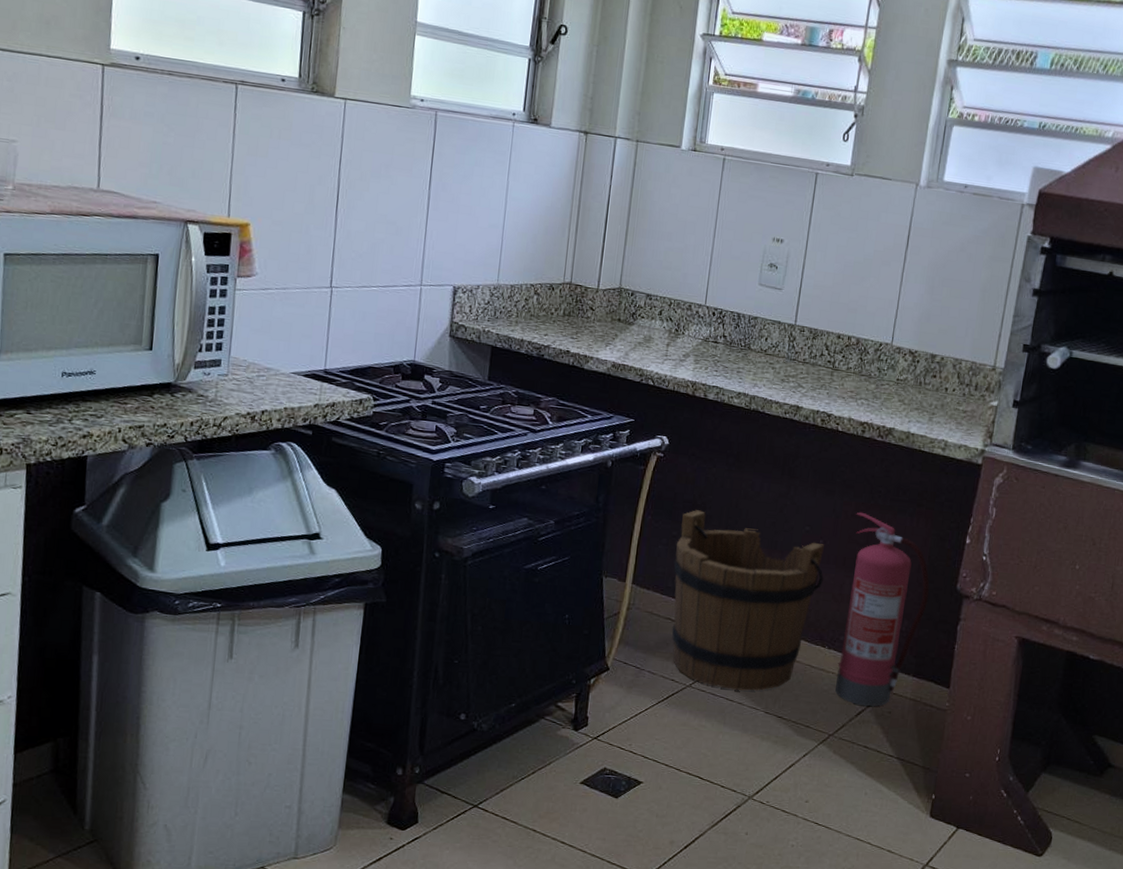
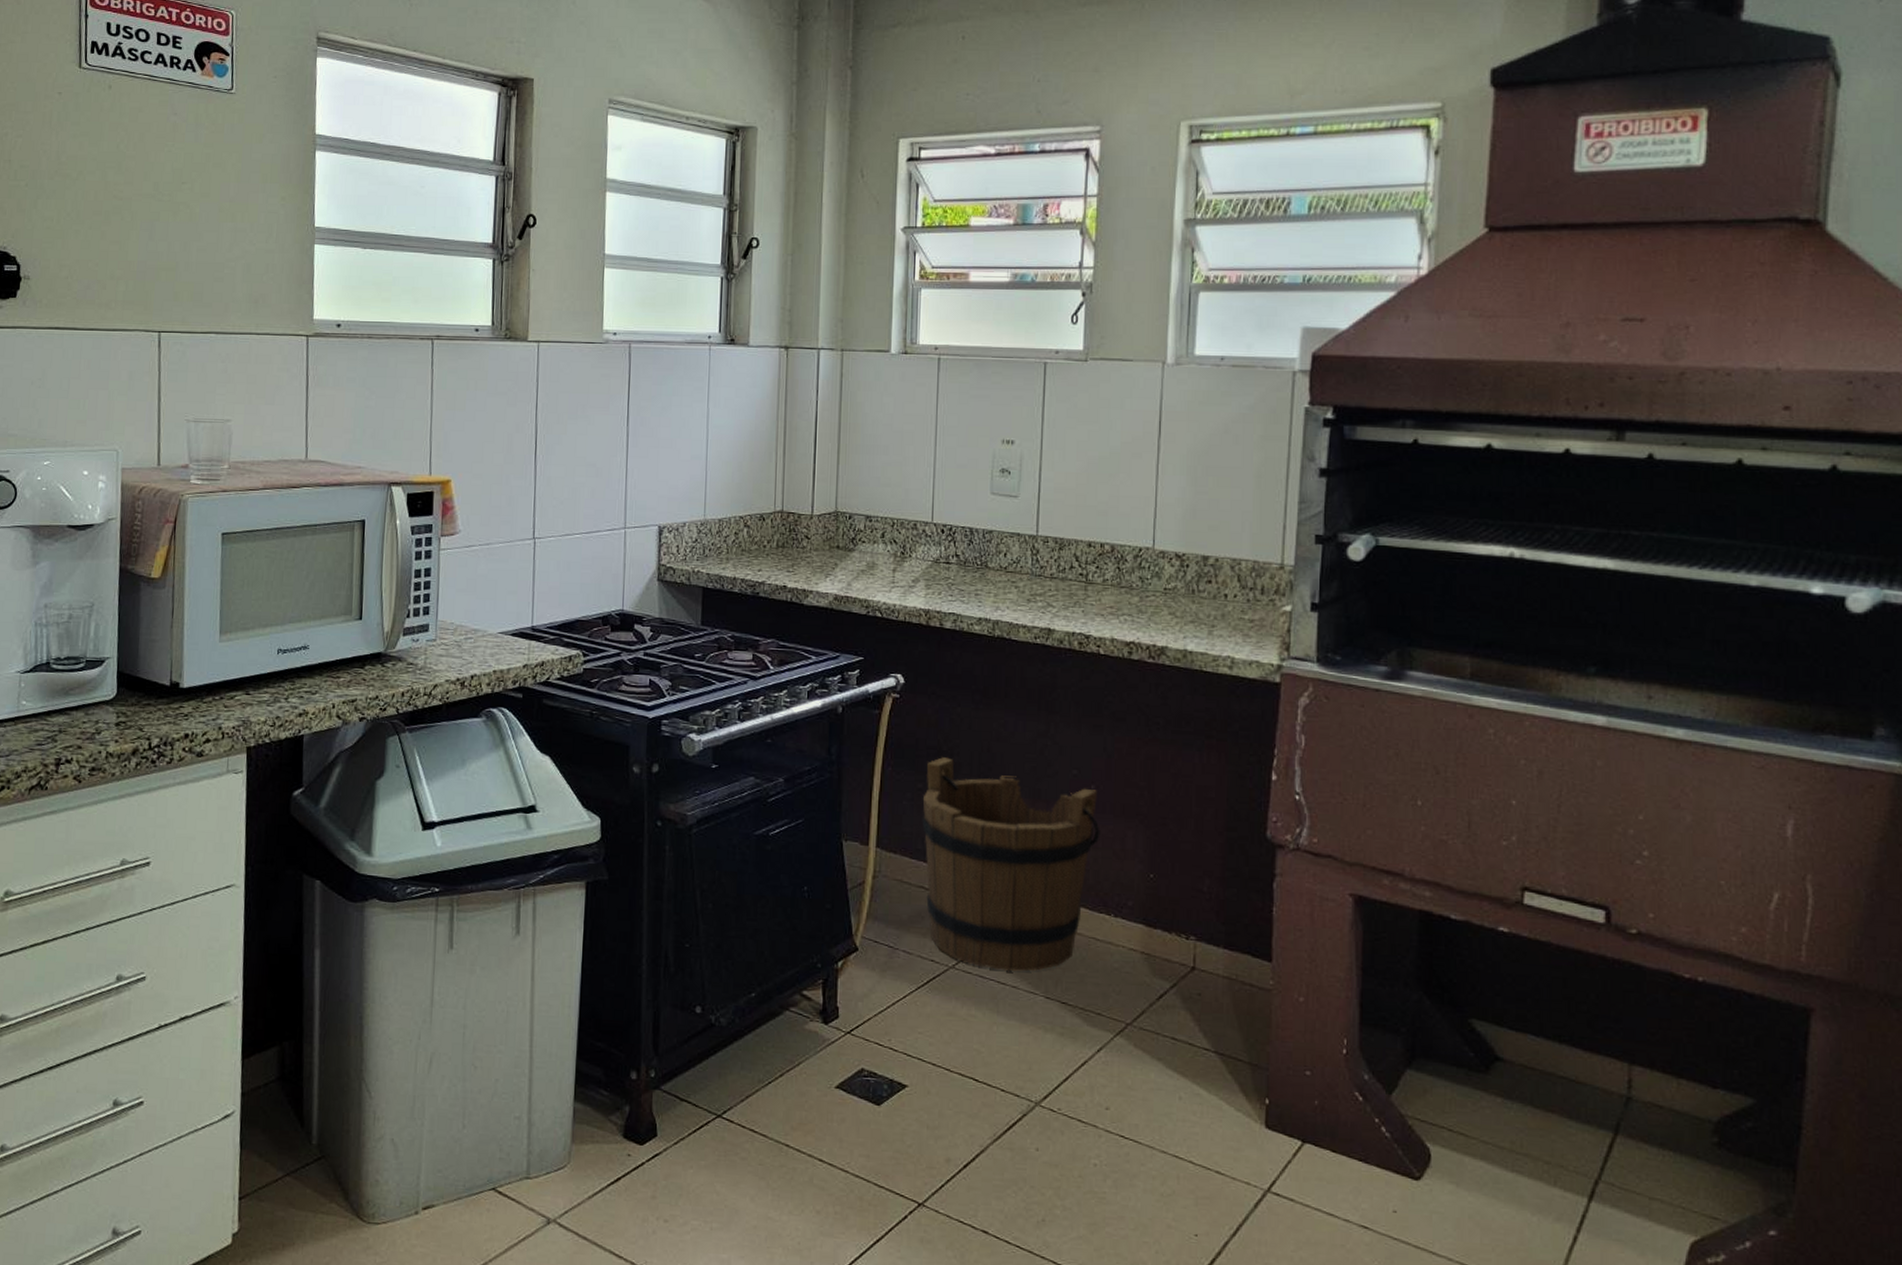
fire extinguisher: present [835,512,930,706] -> none [1128,749,1232,987]

